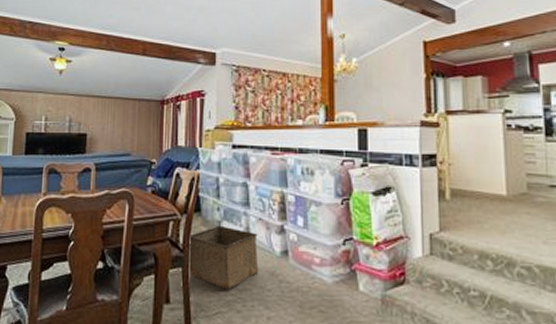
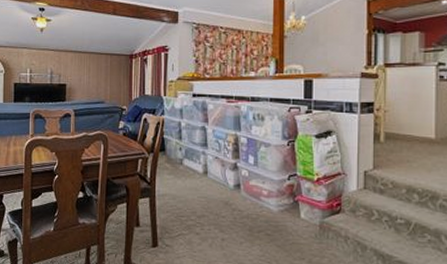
storage bin: present [188,226,259,290] -> none [154,164,215,217]

